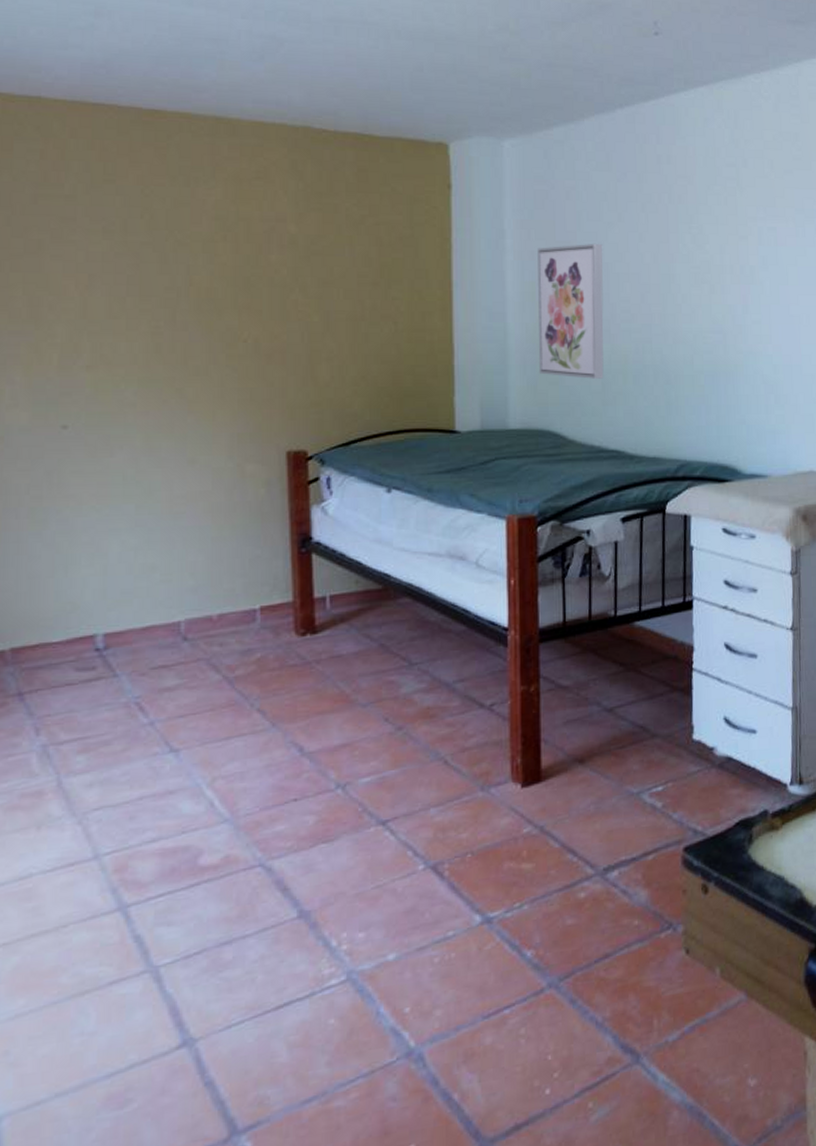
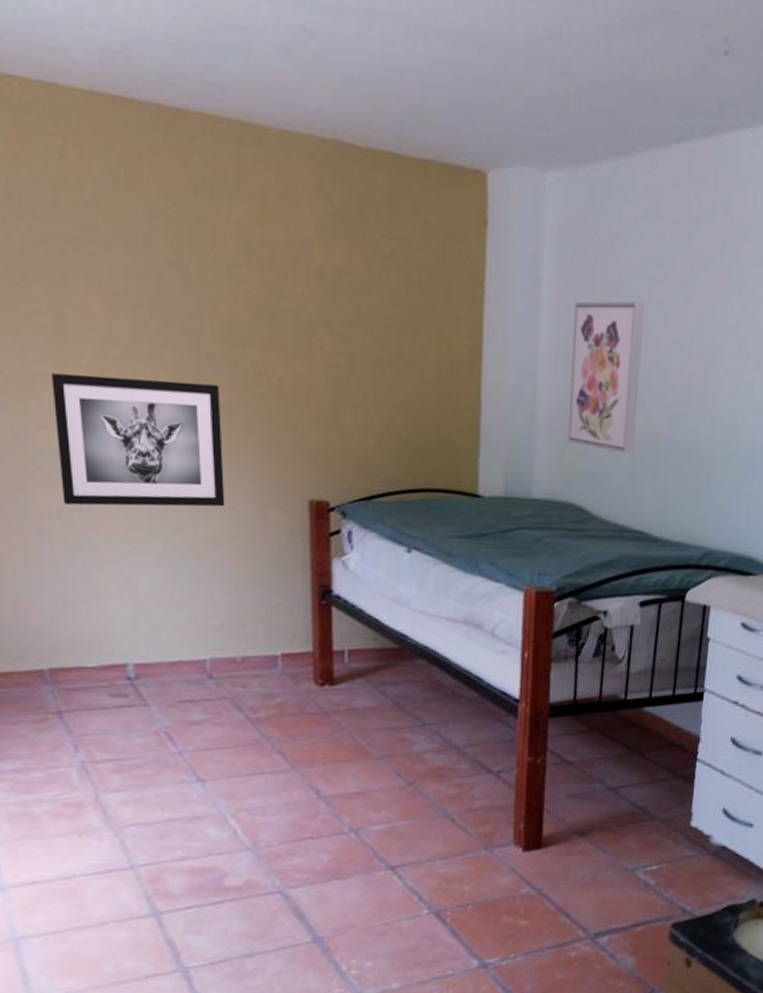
wall art: none [24,351,201,479] -> present [50,373,225,507]

